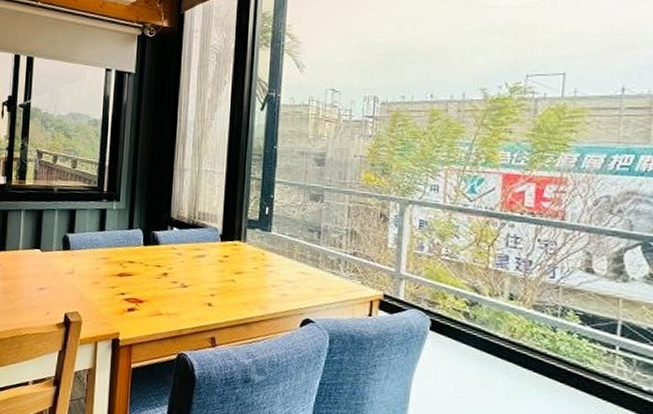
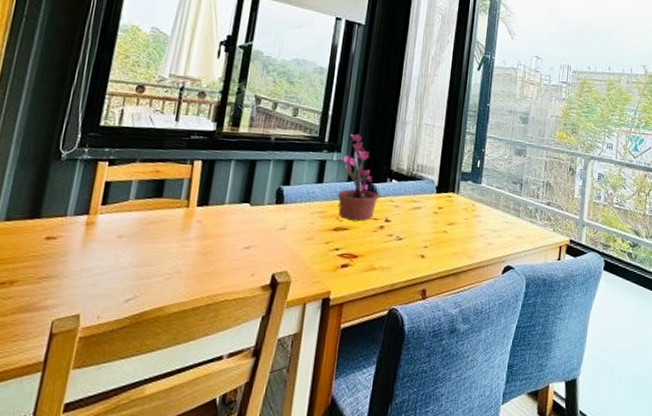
potted plant: none [119,182,175,268] -> present [337,133,392,222]

